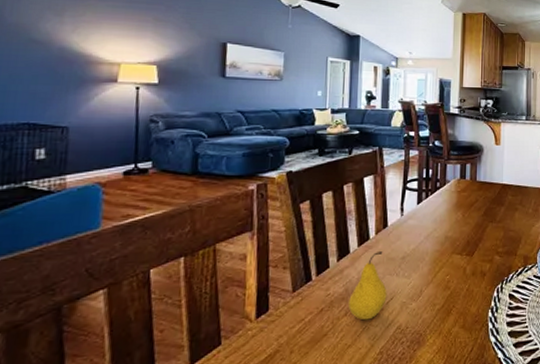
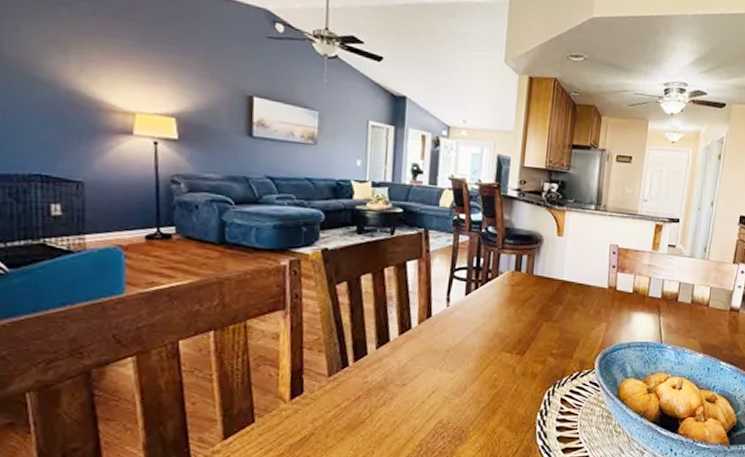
fruit: present [349,251,387,321] -> none [387,342,429,412]

